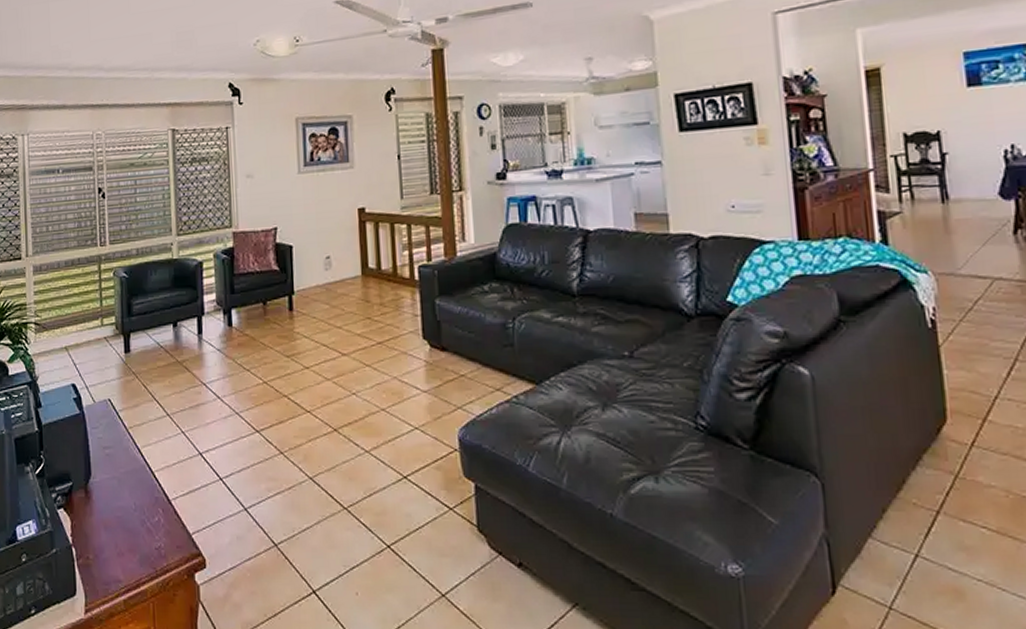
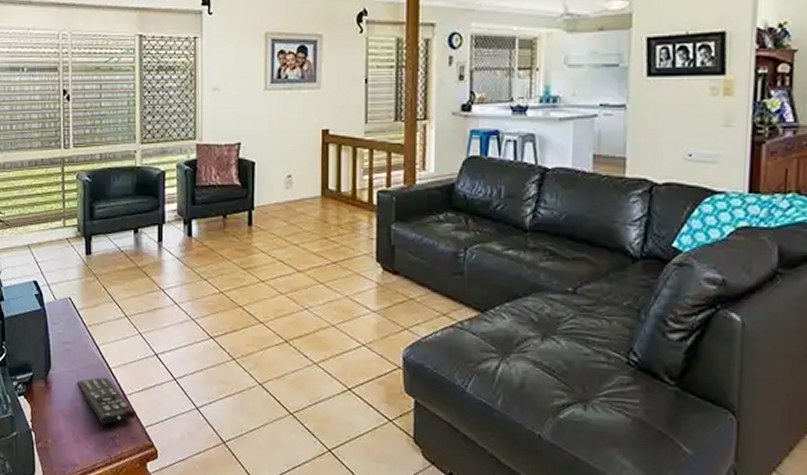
remote control: none [119,482,182,535] -> present [77,377,136,425]

